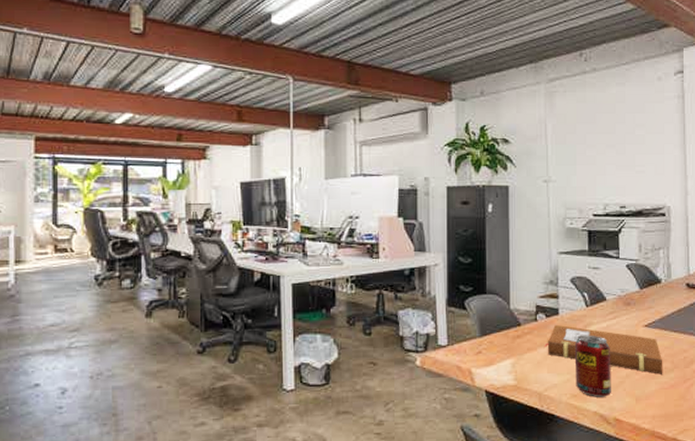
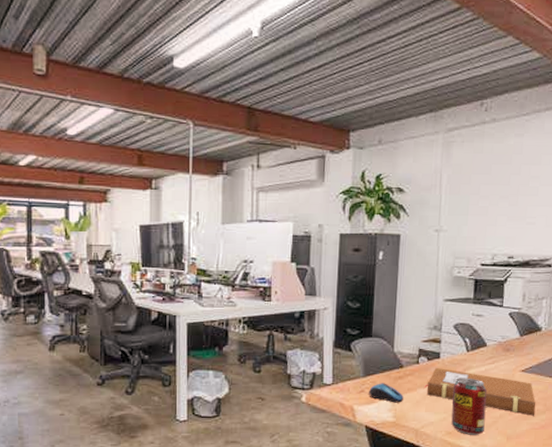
computer mouse: none [487,343,523,364] -> present [369,383,403,403]

